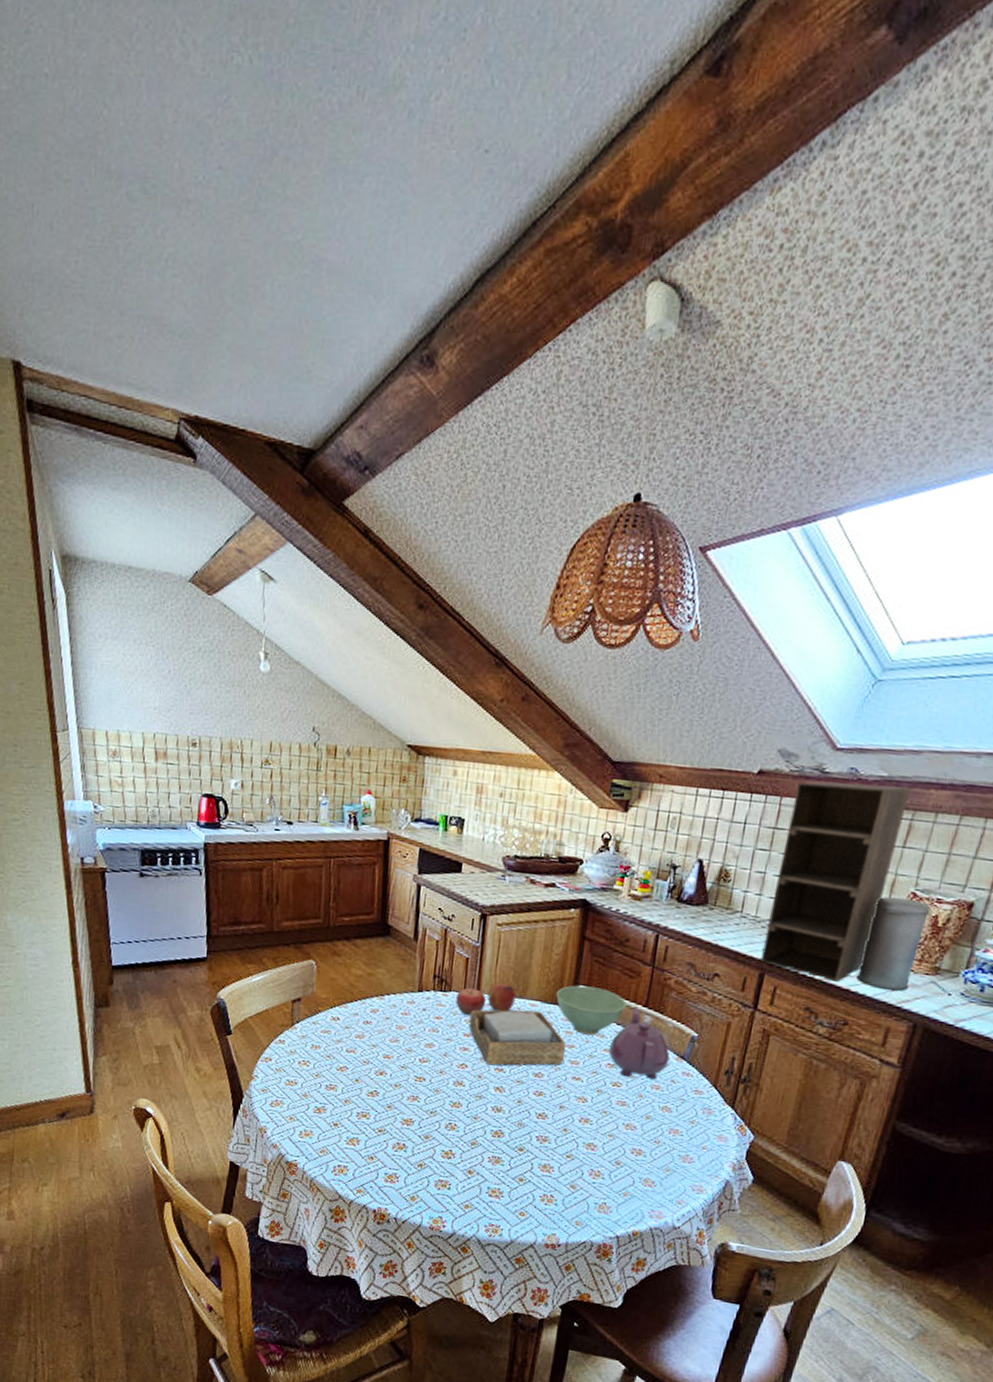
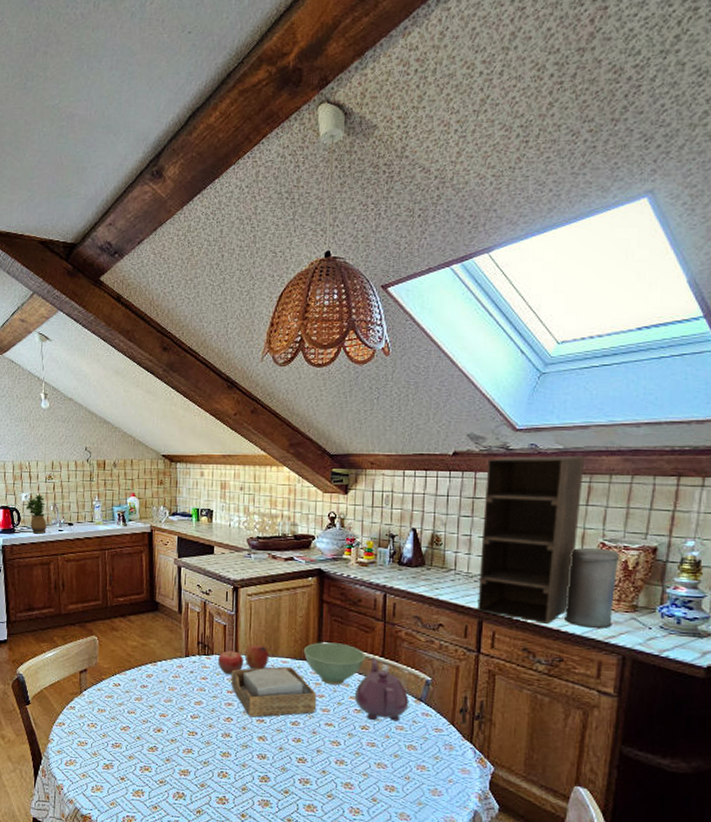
potted plant: none [234,782,261,832] -> present [25,495,47,534]

